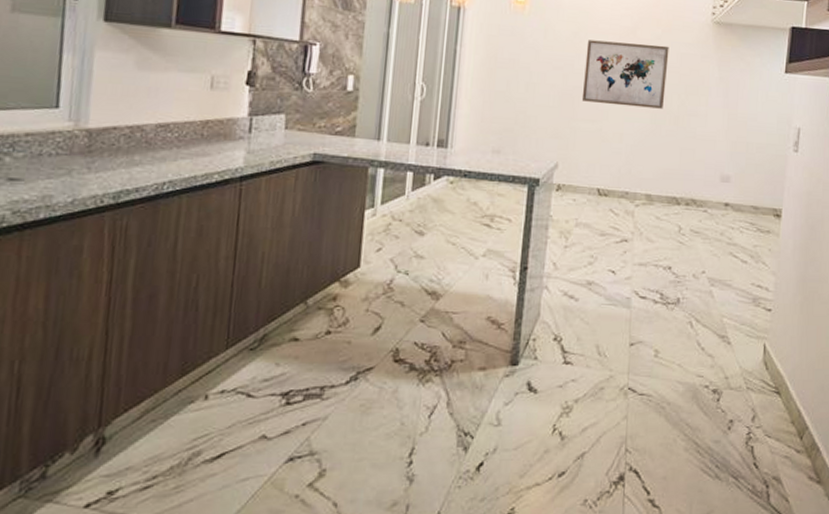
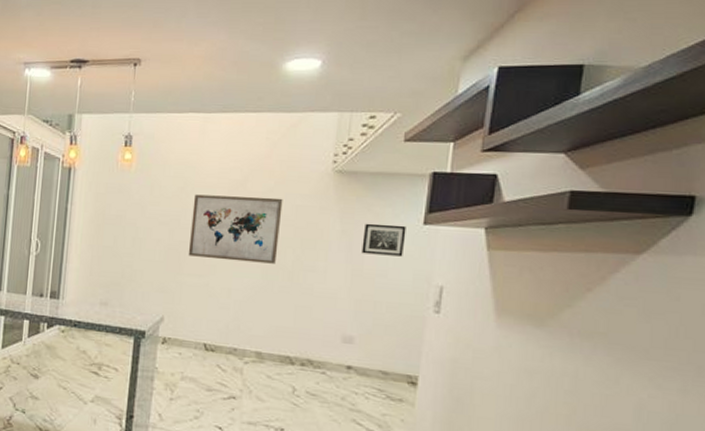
wall art: none [736,71,772,102] -> present [361,223,406,257]

